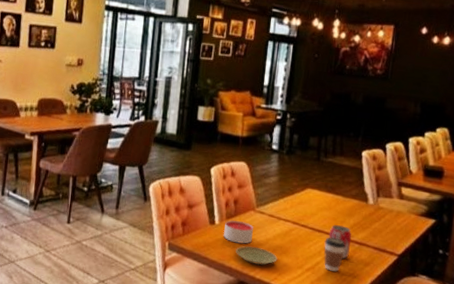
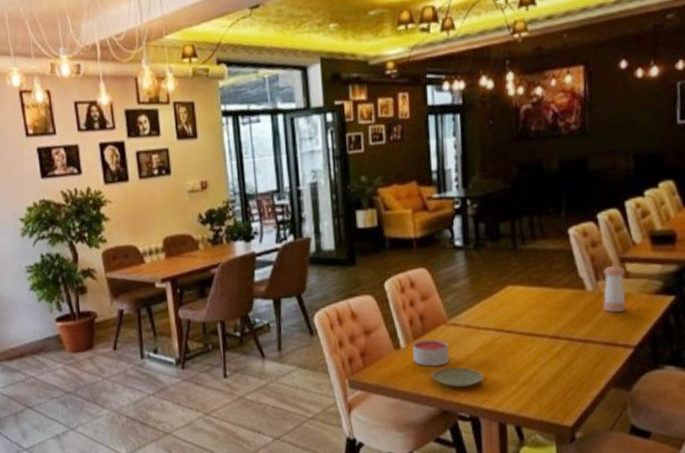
coffee cup: present [323,237,346,272] -> none [539,339,567,380]
beverage can: present [328,225,351,259] -> none [543,323,573,363]
pepper shaker: none [379,186,400,226] -> present [603,265,626,313]

